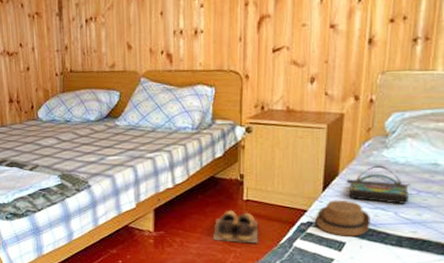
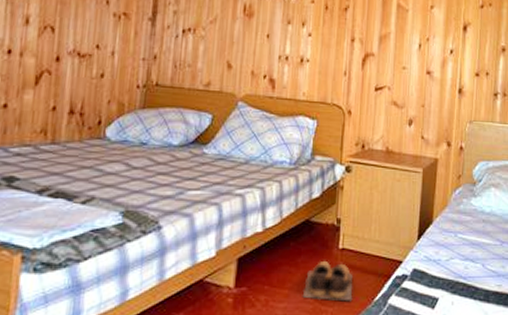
fedora: present [316,200,370,236] -> none [410,250,461,291]
tote bag: present [347,165,410,204] -> none [440,214,495,255]

